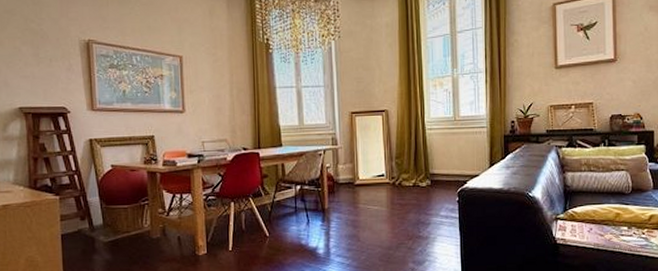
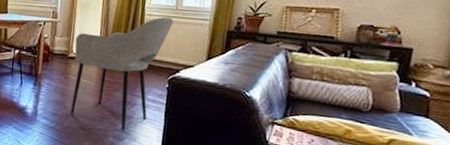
armchair: none [360,129,453,253] -> present [71,17,173,130]

